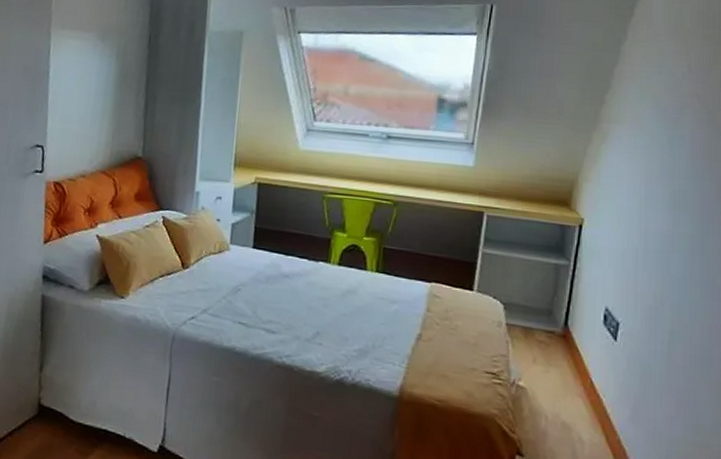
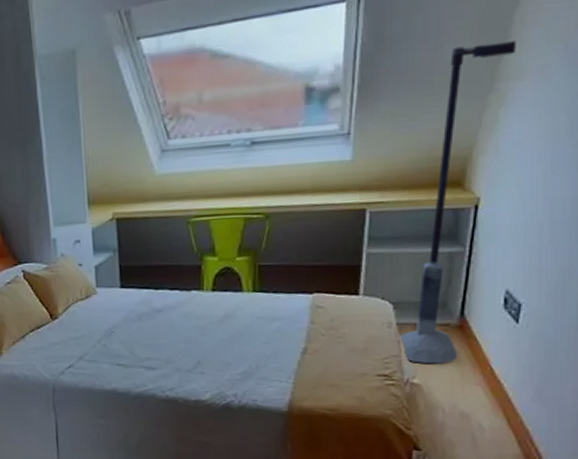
floor lamp: none [507,87,615,370] -> present [399,41,516,364]

